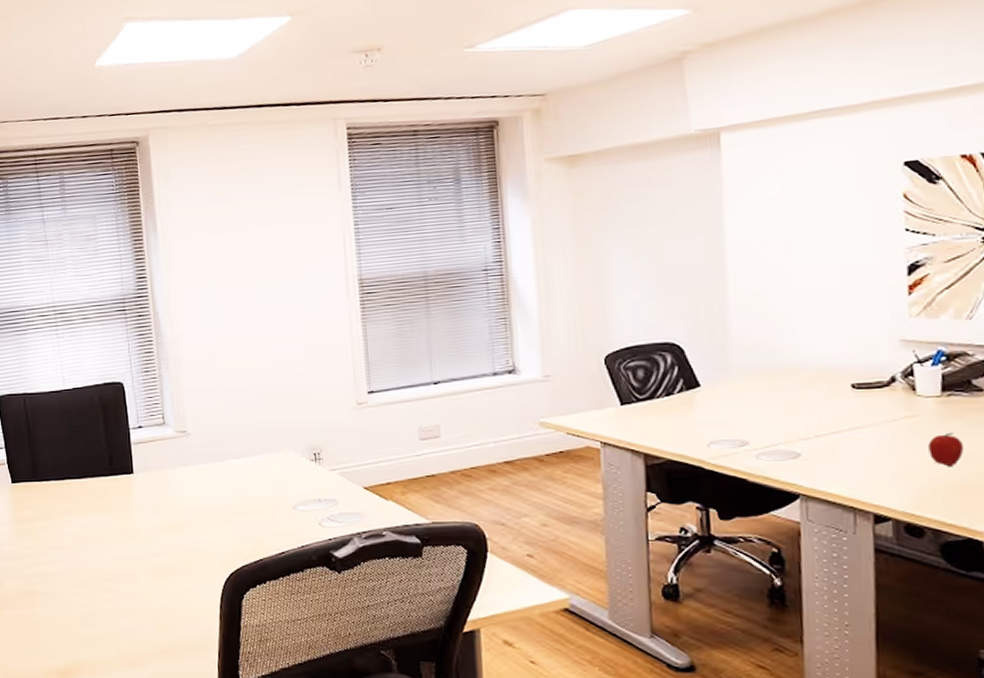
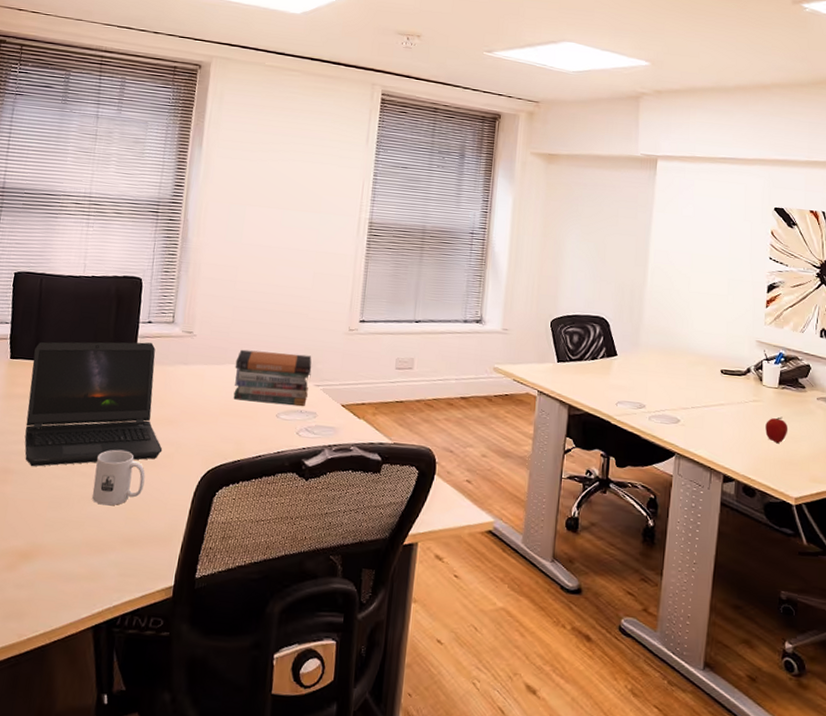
laptop computer: none [33,448,180,587] -> present [24,342,163,467]
mug: none [115,561,168,618] -> present [92,449,146,506]
book stack: none [238,438,324,496] -> present [233,349,312,406]

